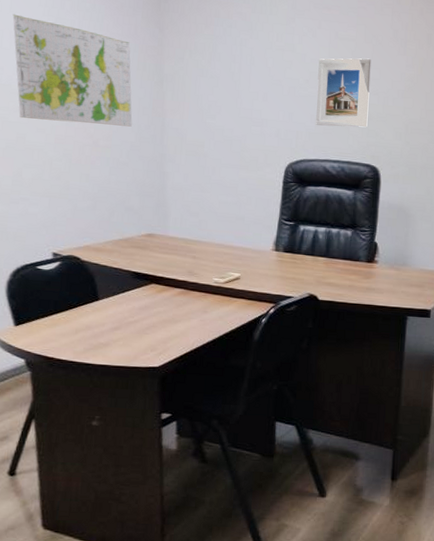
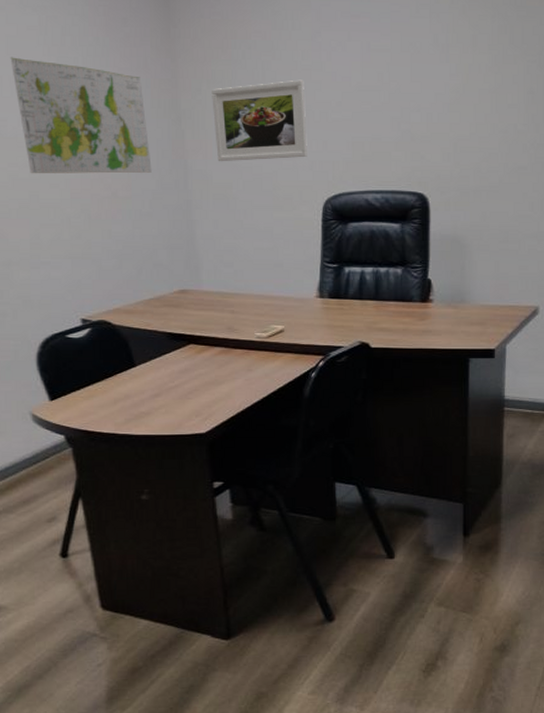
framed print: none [192,57,277,126] -> present [212,79,307,162]
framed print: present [316,58,372,128] -> none [351,70,411,153]

